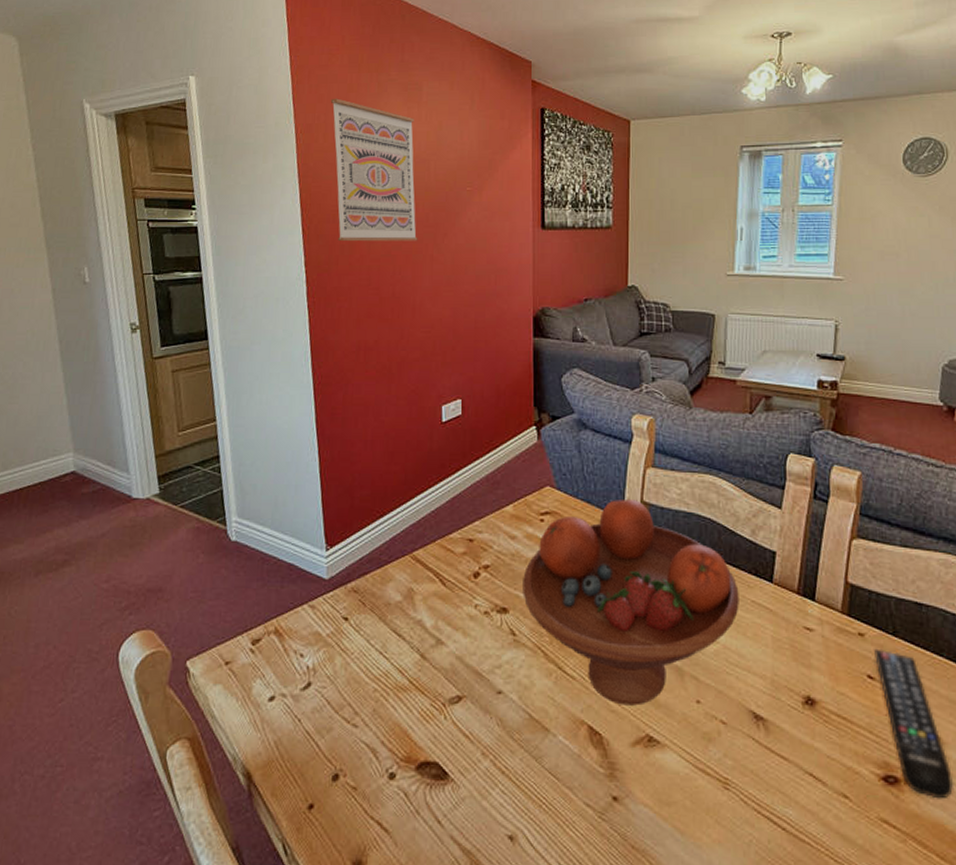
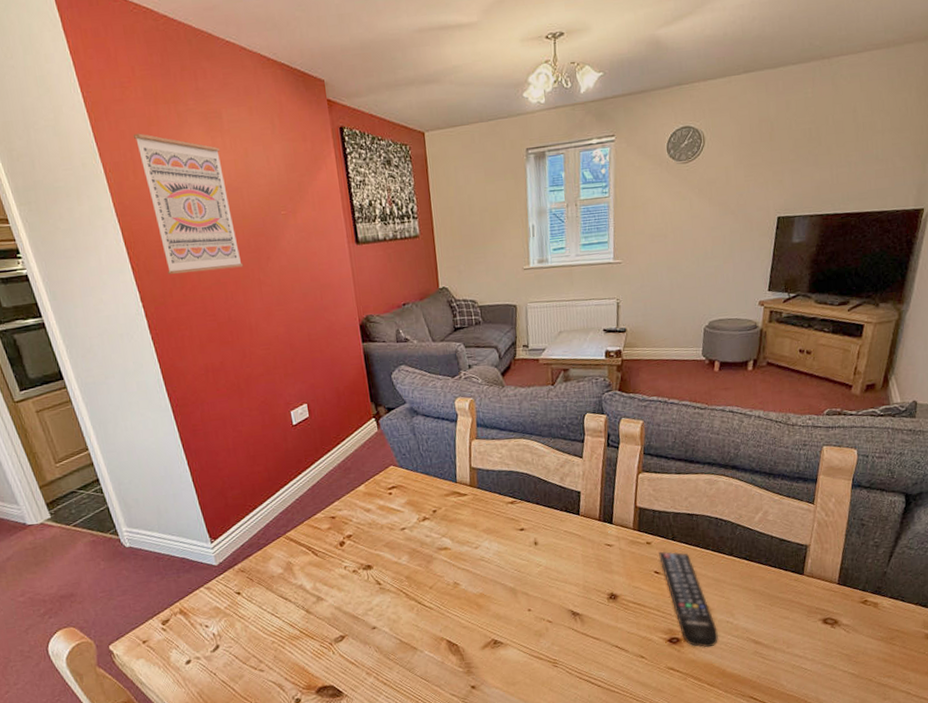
fruit bowl: present [523,498,739,706] -> none [380,466,555,622]

